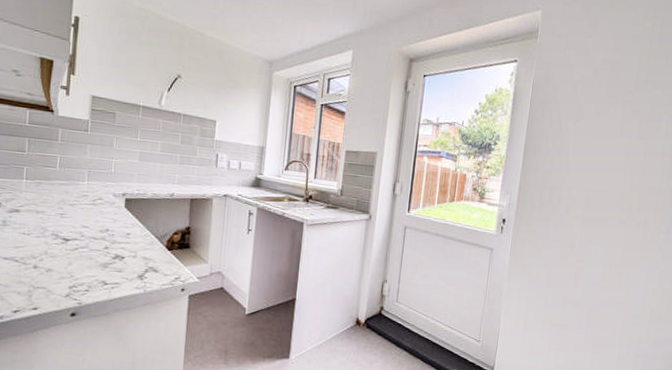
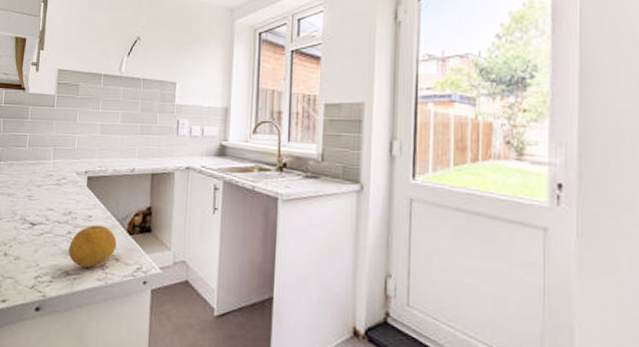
fruit: none [106,241,156,278] -> present [68,224,117,268]

